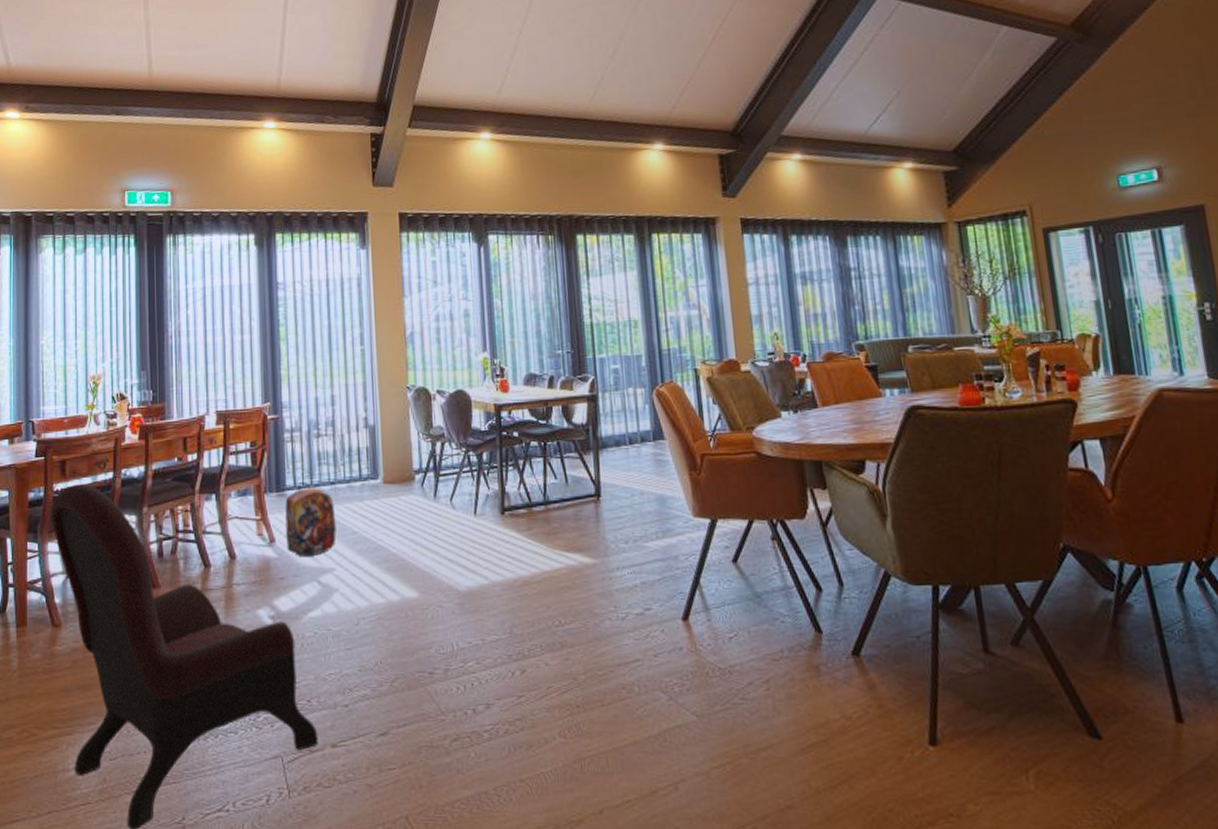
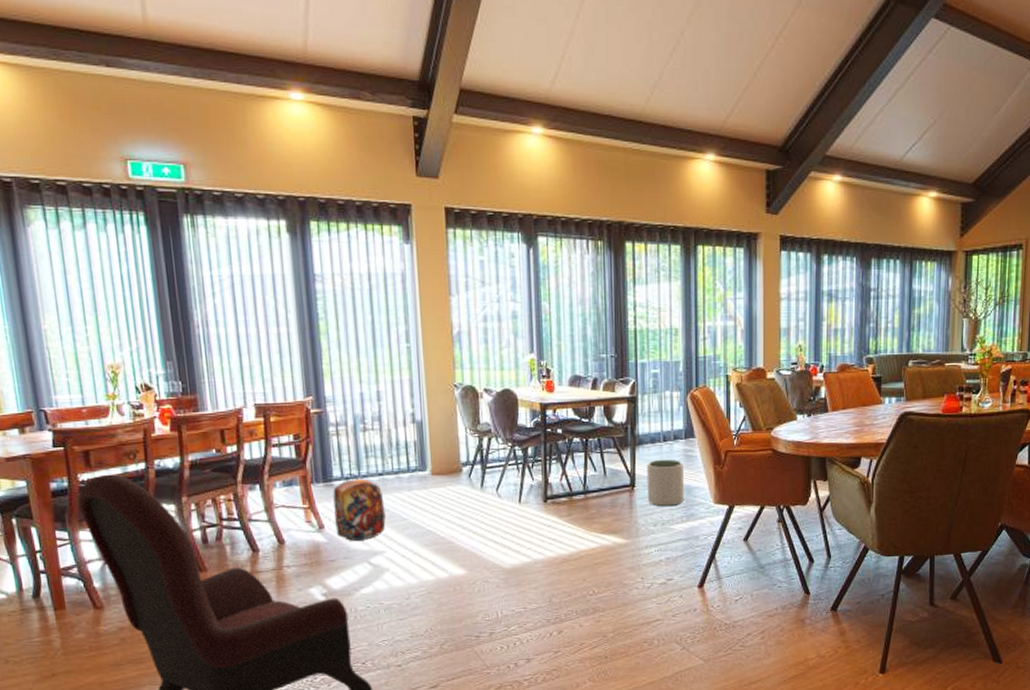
plant pot: none [612,464,659,520] -> present [646,459,685,507]

